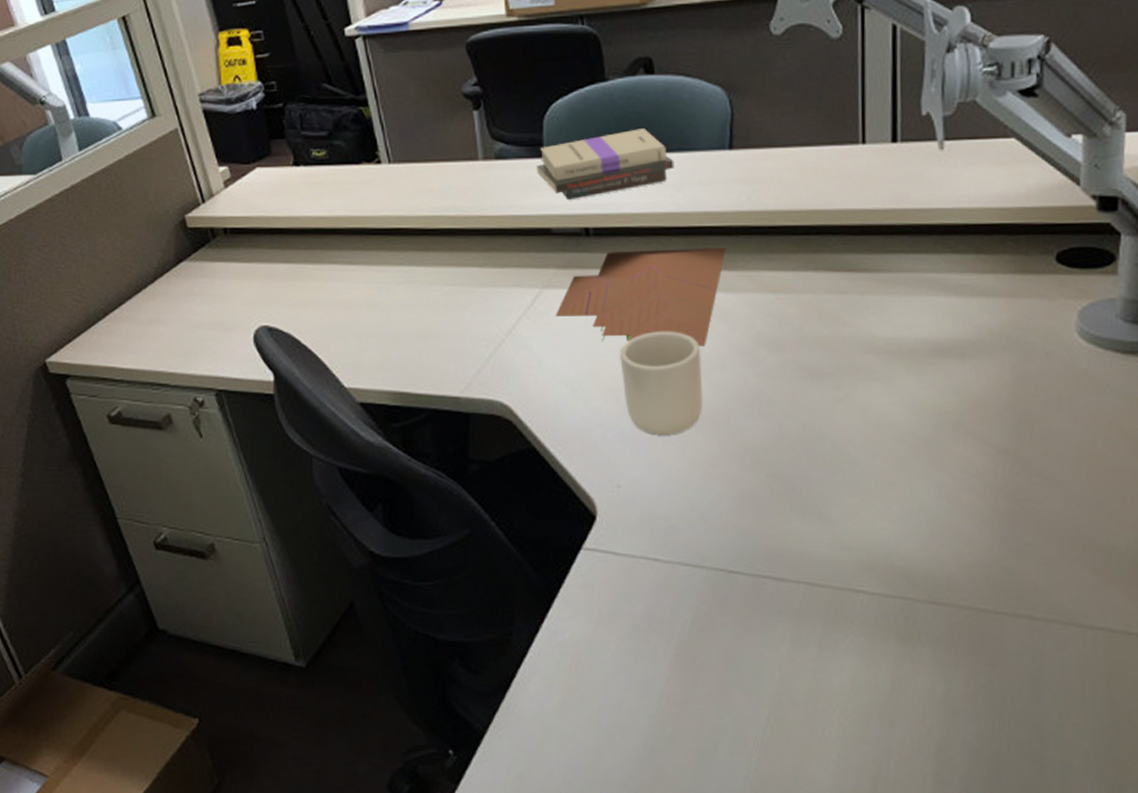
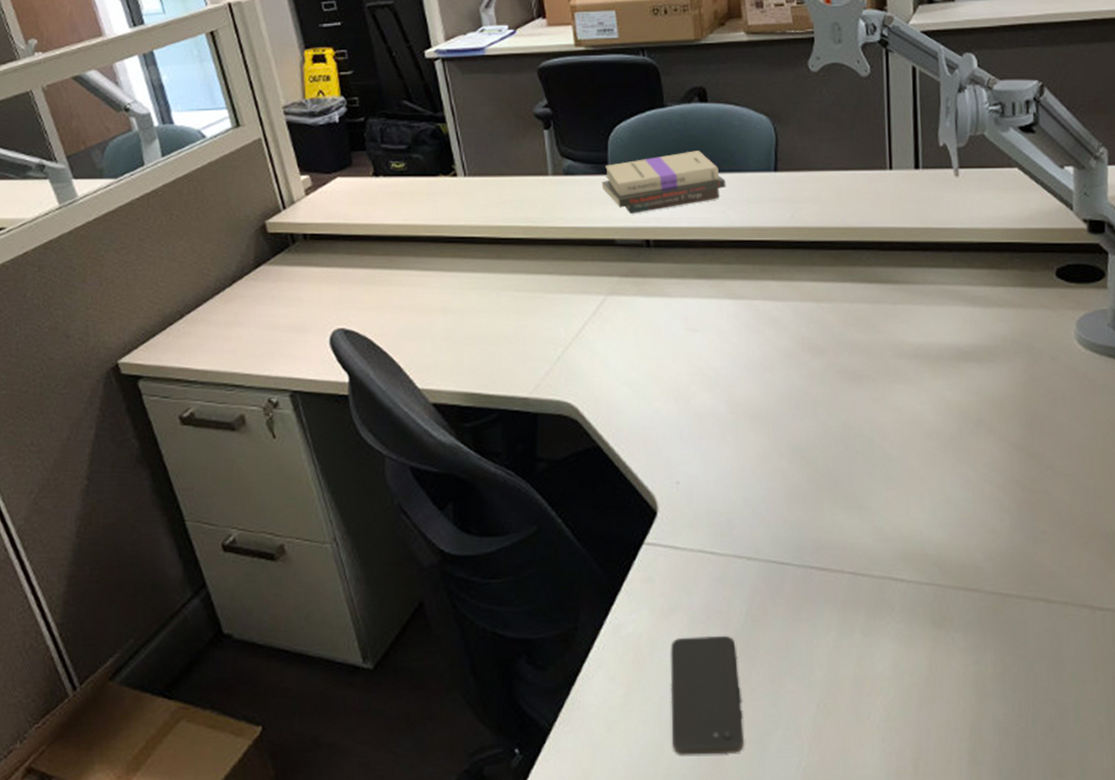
papers: present [556,248,726,347] -> none [619,260,773,351]
smartphone: none [610,644,687,764] -> present [670,635,744,755]
mug: present [620,331,703,435] -> none [678,336,755,433]

